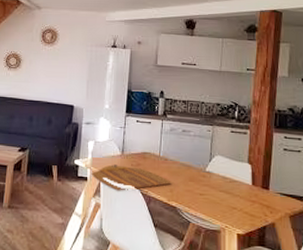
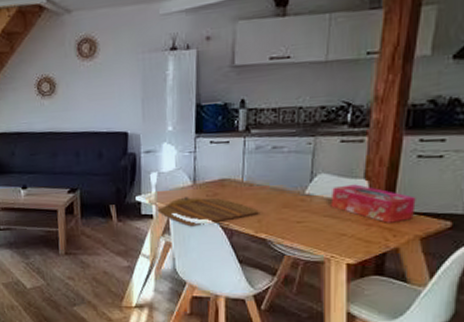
tissue box: none [224,166,285,201] -> present [330,184,416,223]

